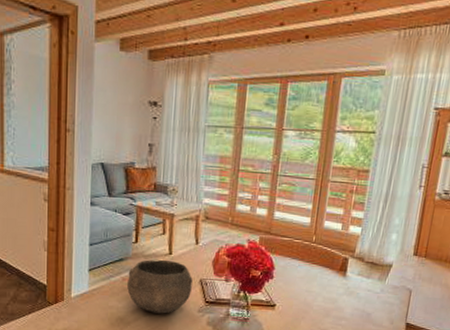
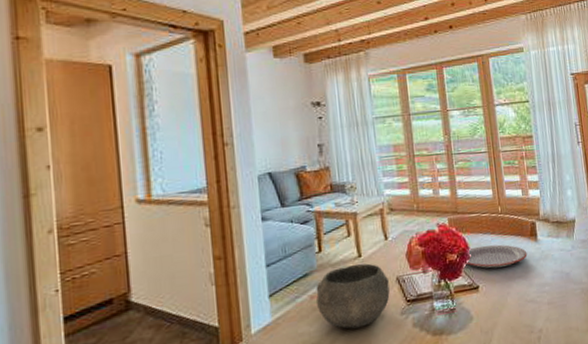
plate: none [267,268,332,293] -> present [465,244,528,269]

